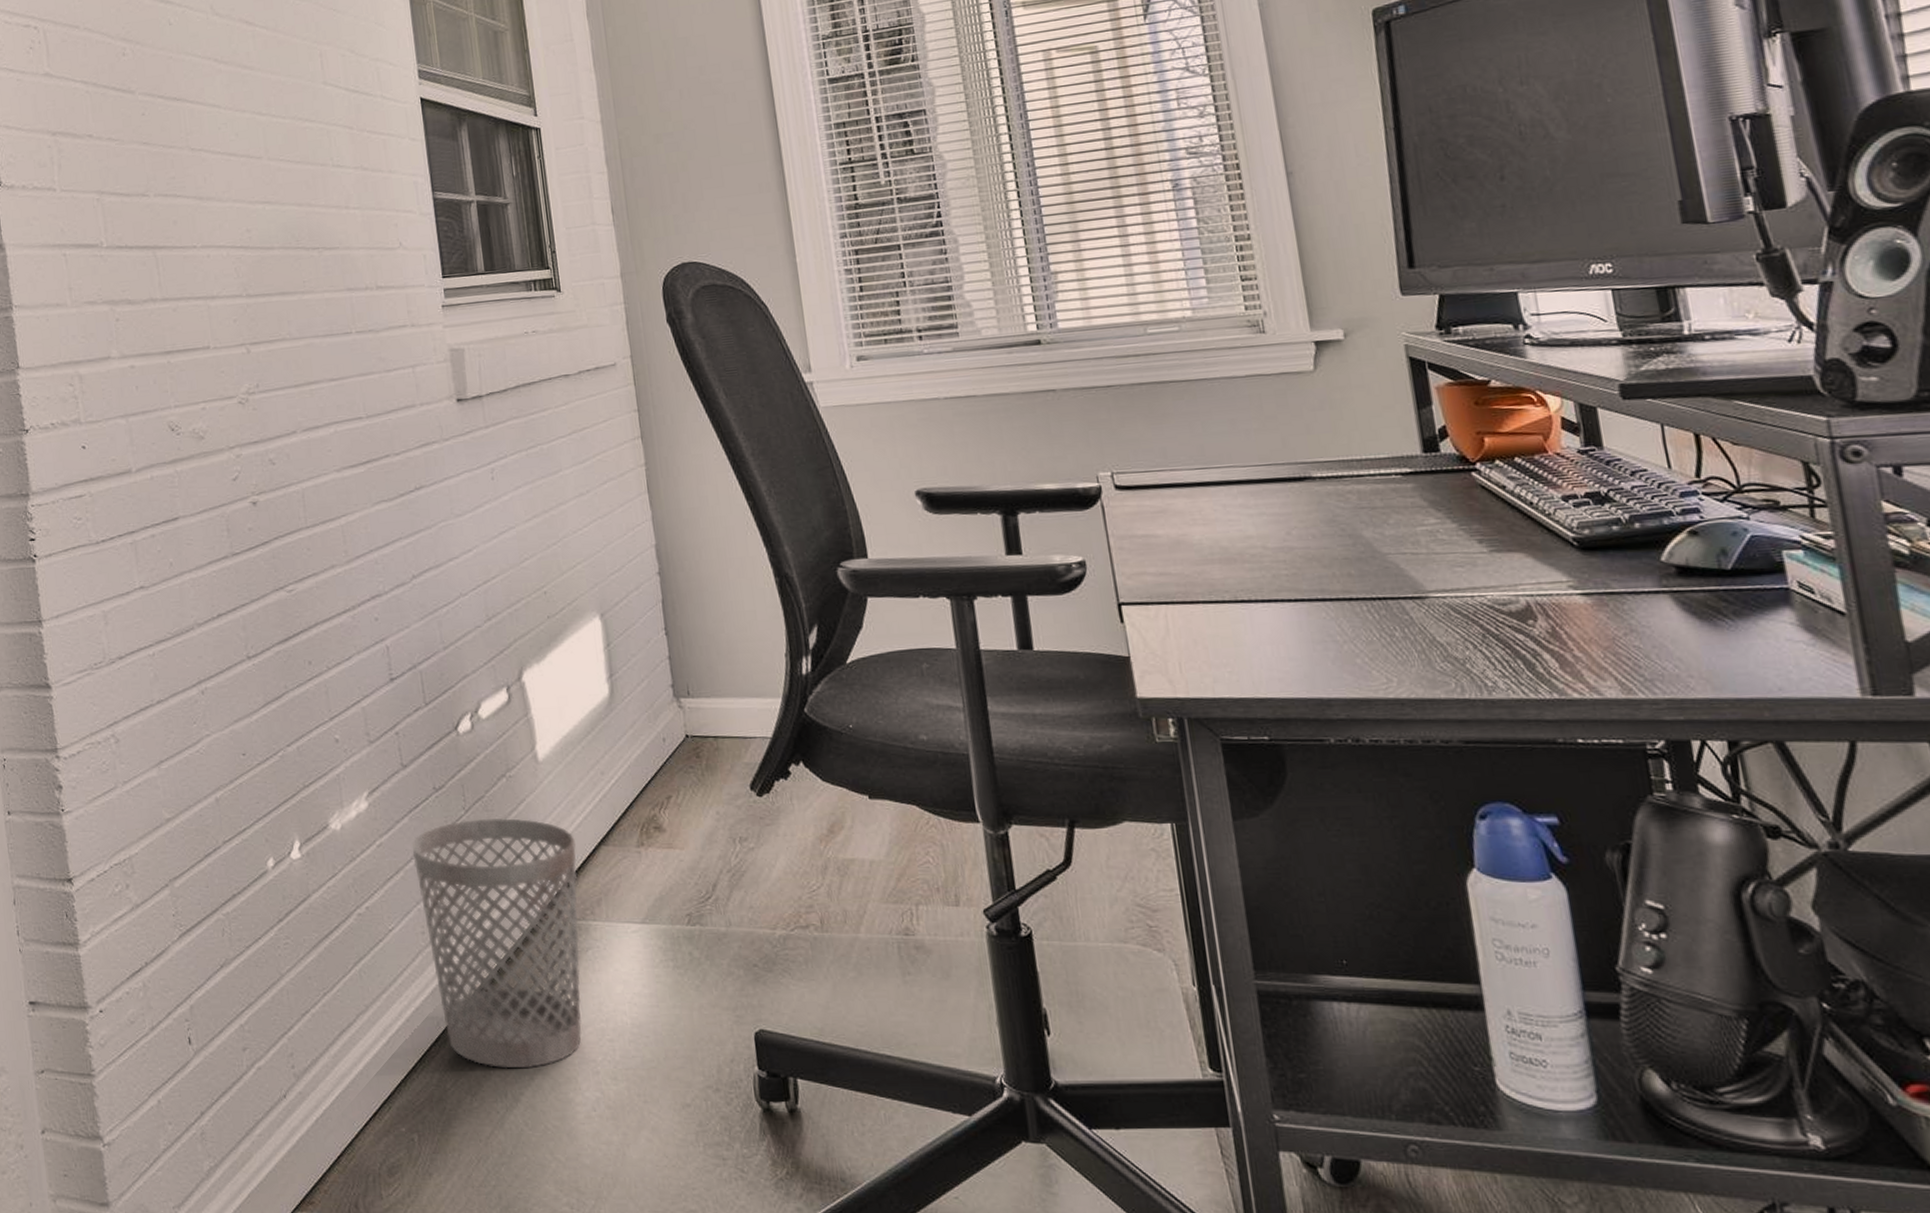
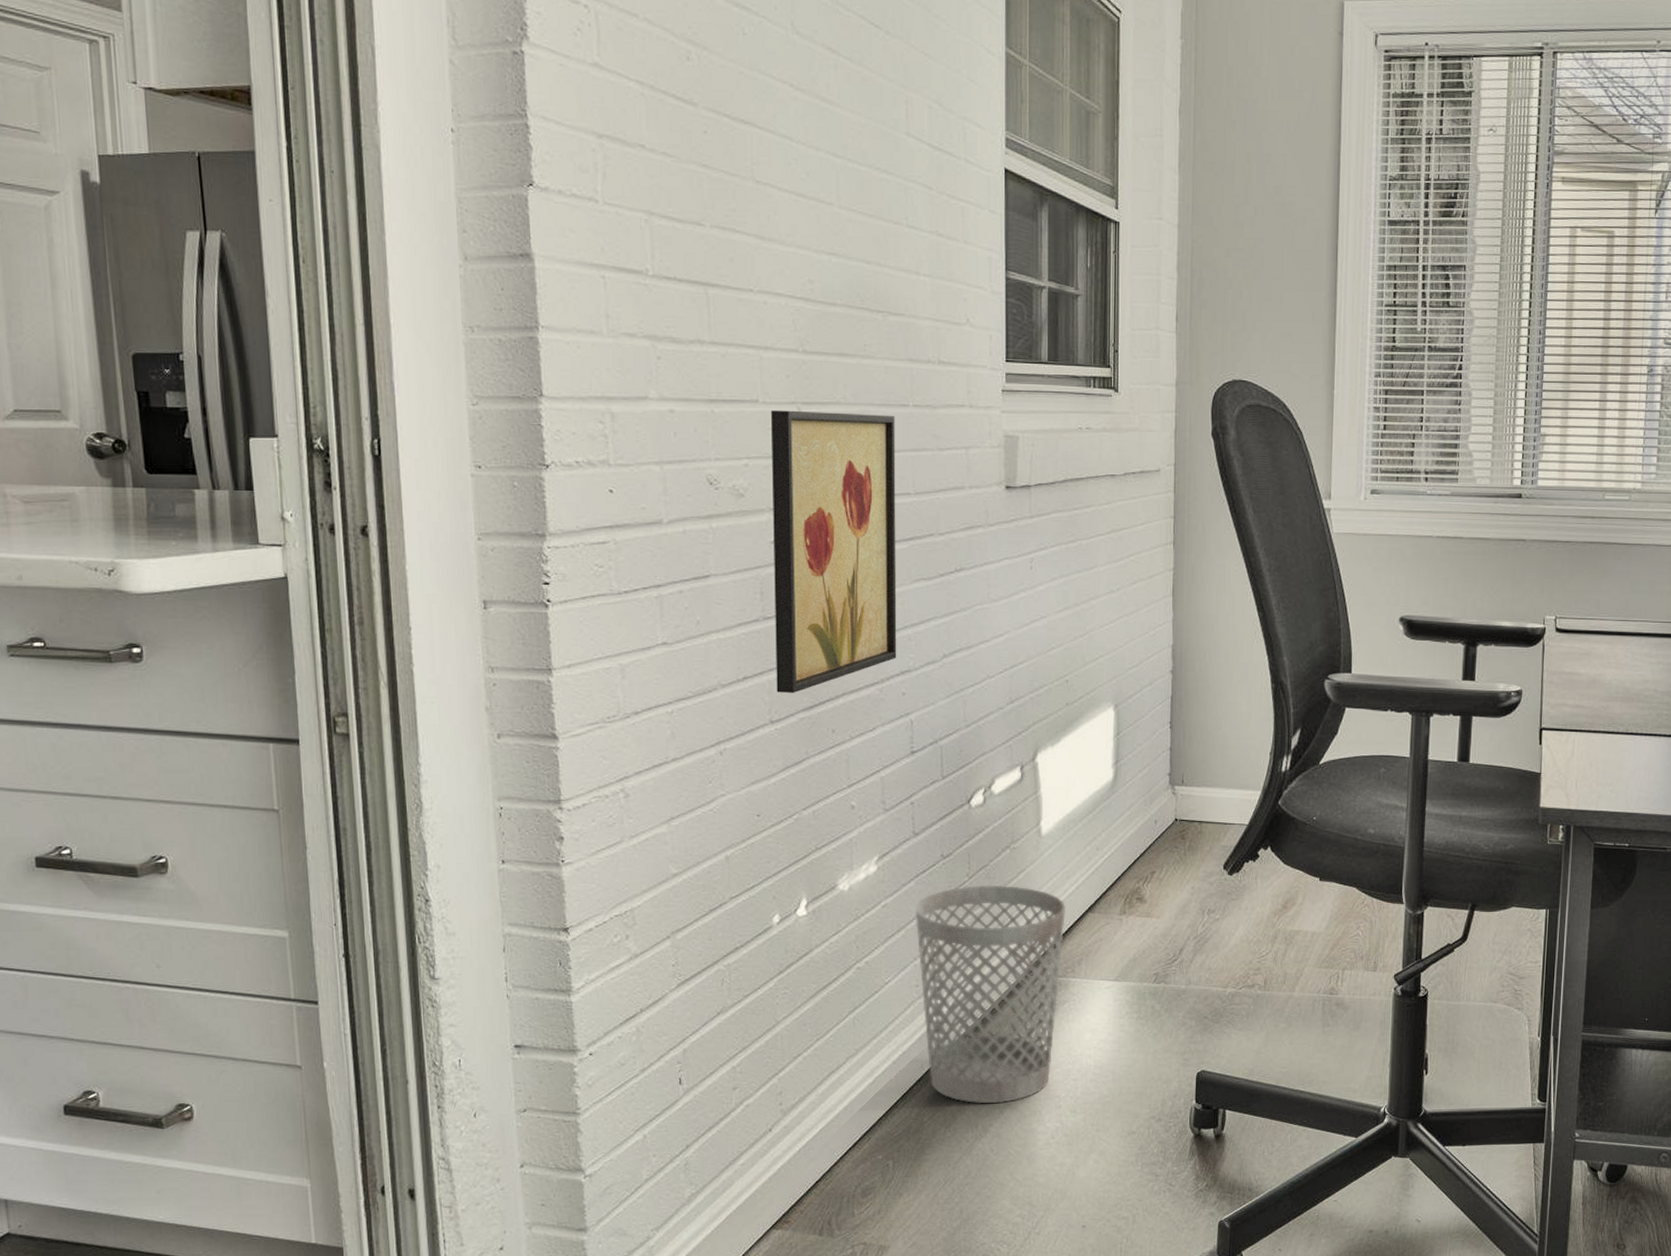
wall art: none [222,344,366,628] -> present [771,410,897,694]

